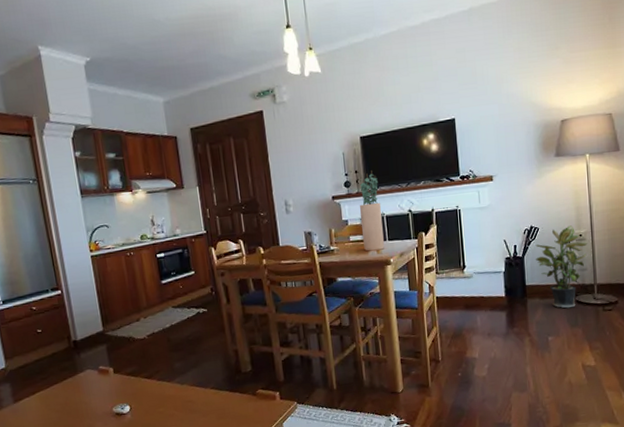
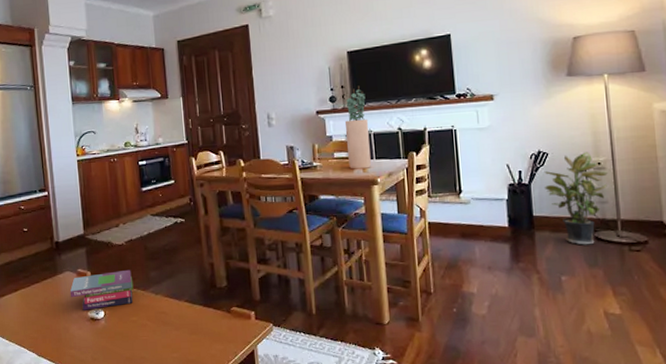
books: none [92,362,159,407] -> present [70,269,134,310]

